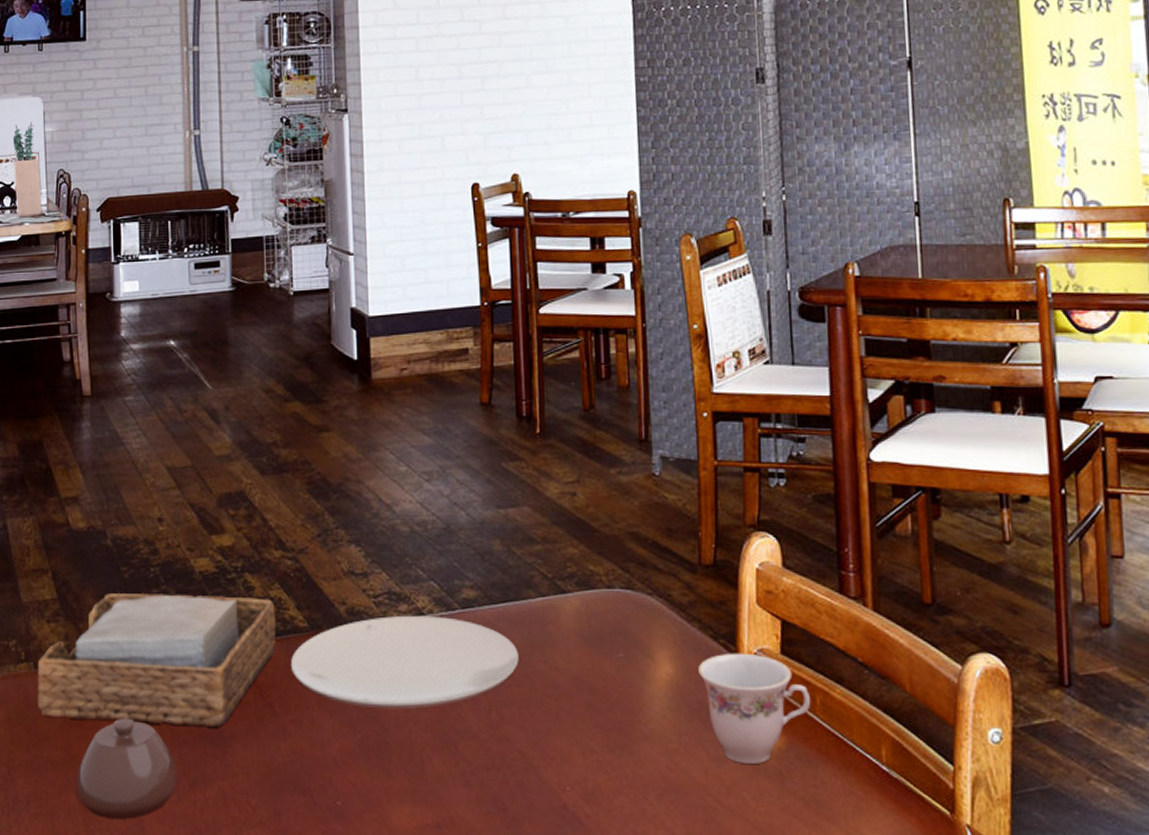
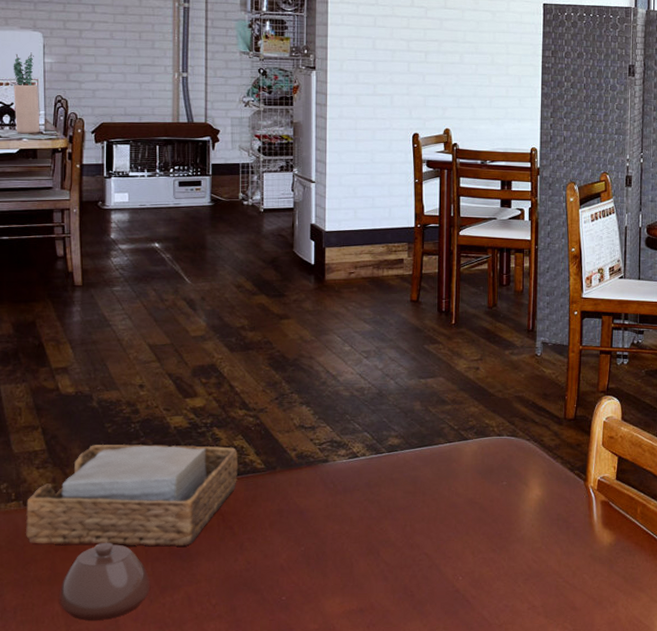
plate: present [290,615,519,710] -> none [248,458,429,528]
teacup: present [698,652,811,764] -> none [559,479,634,555]

